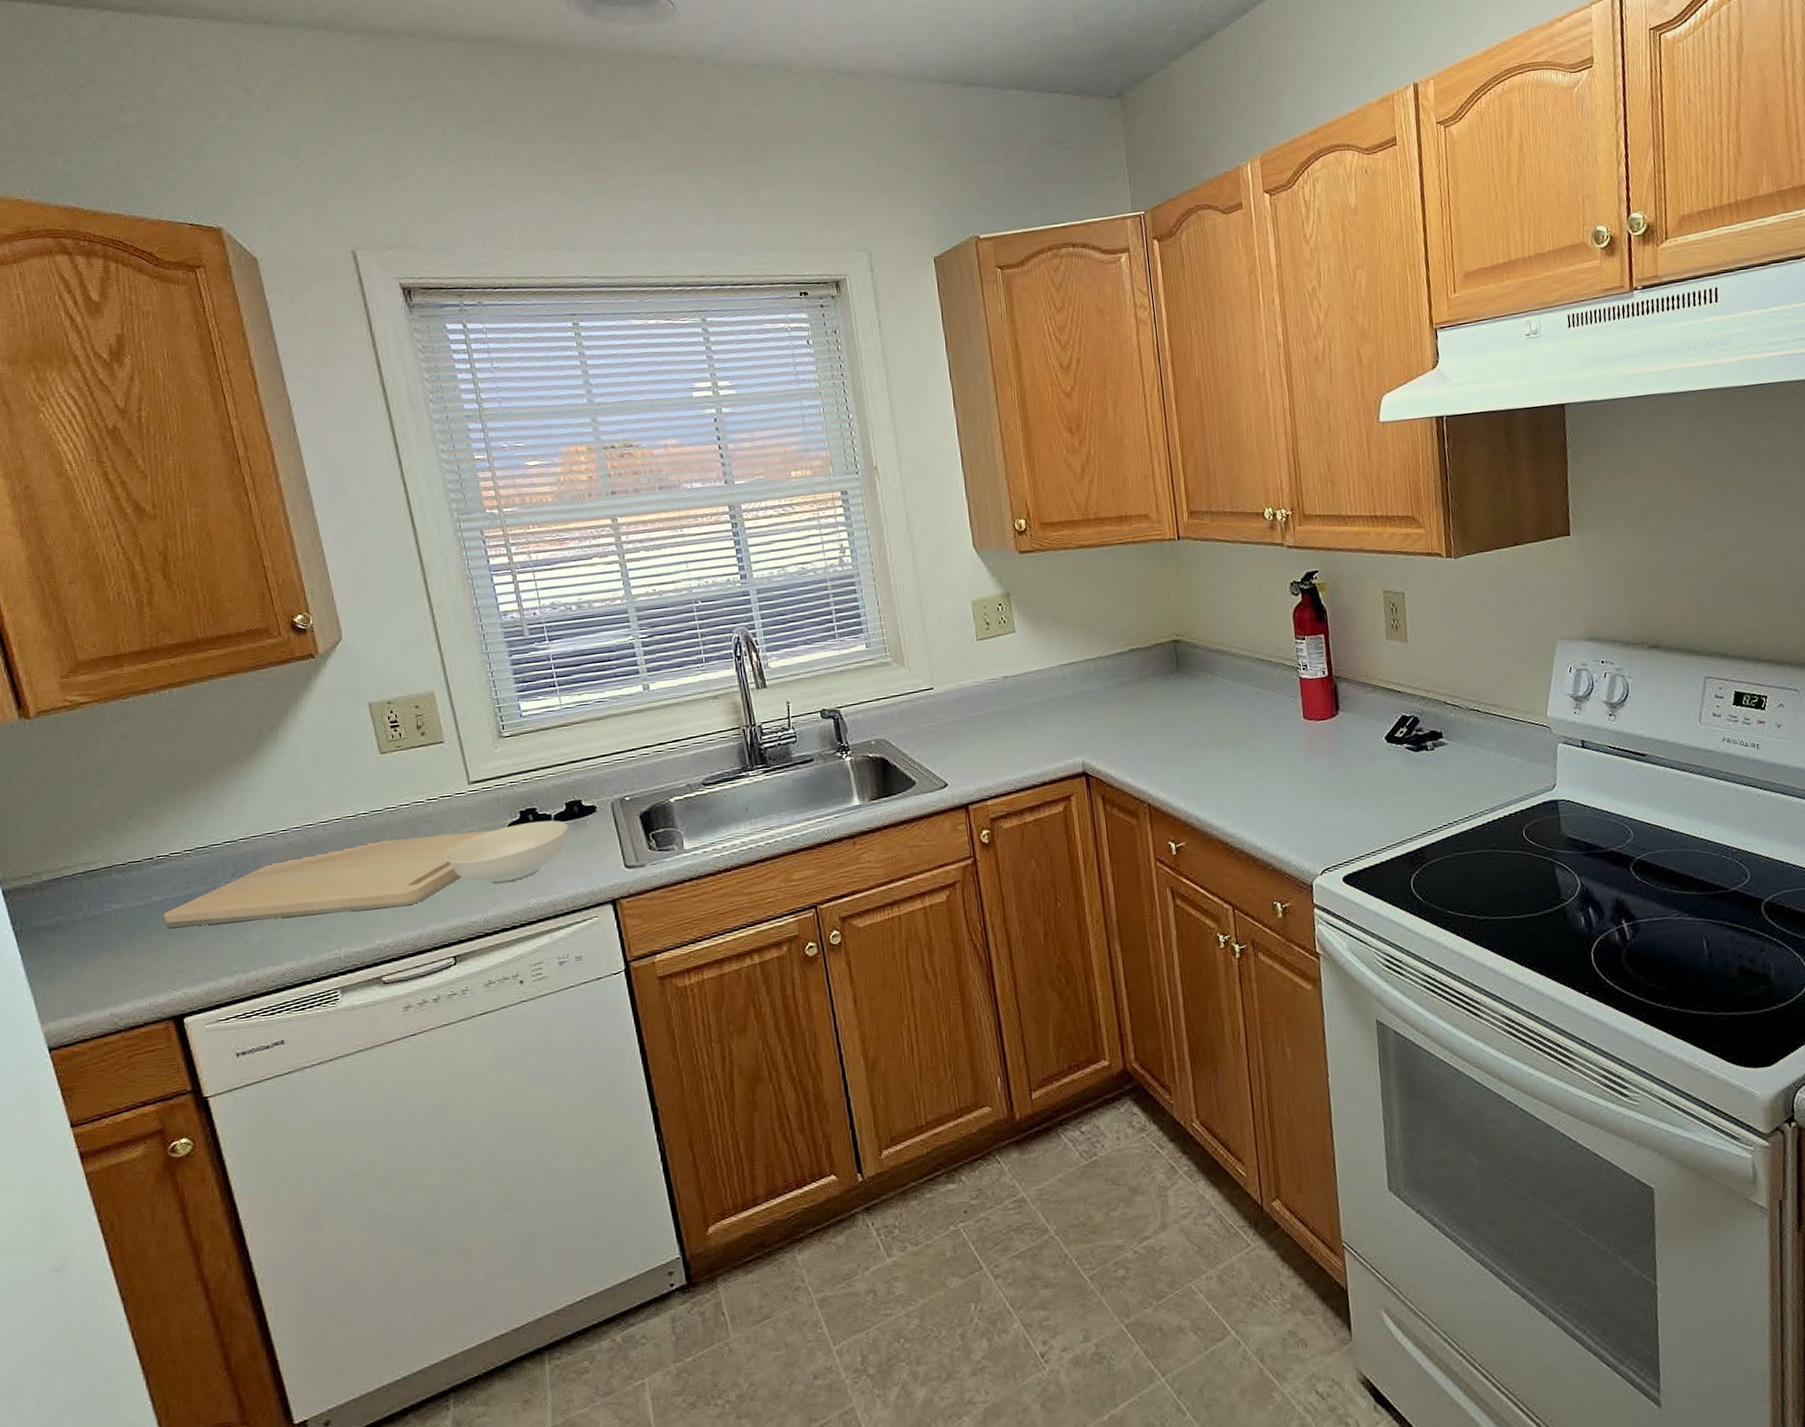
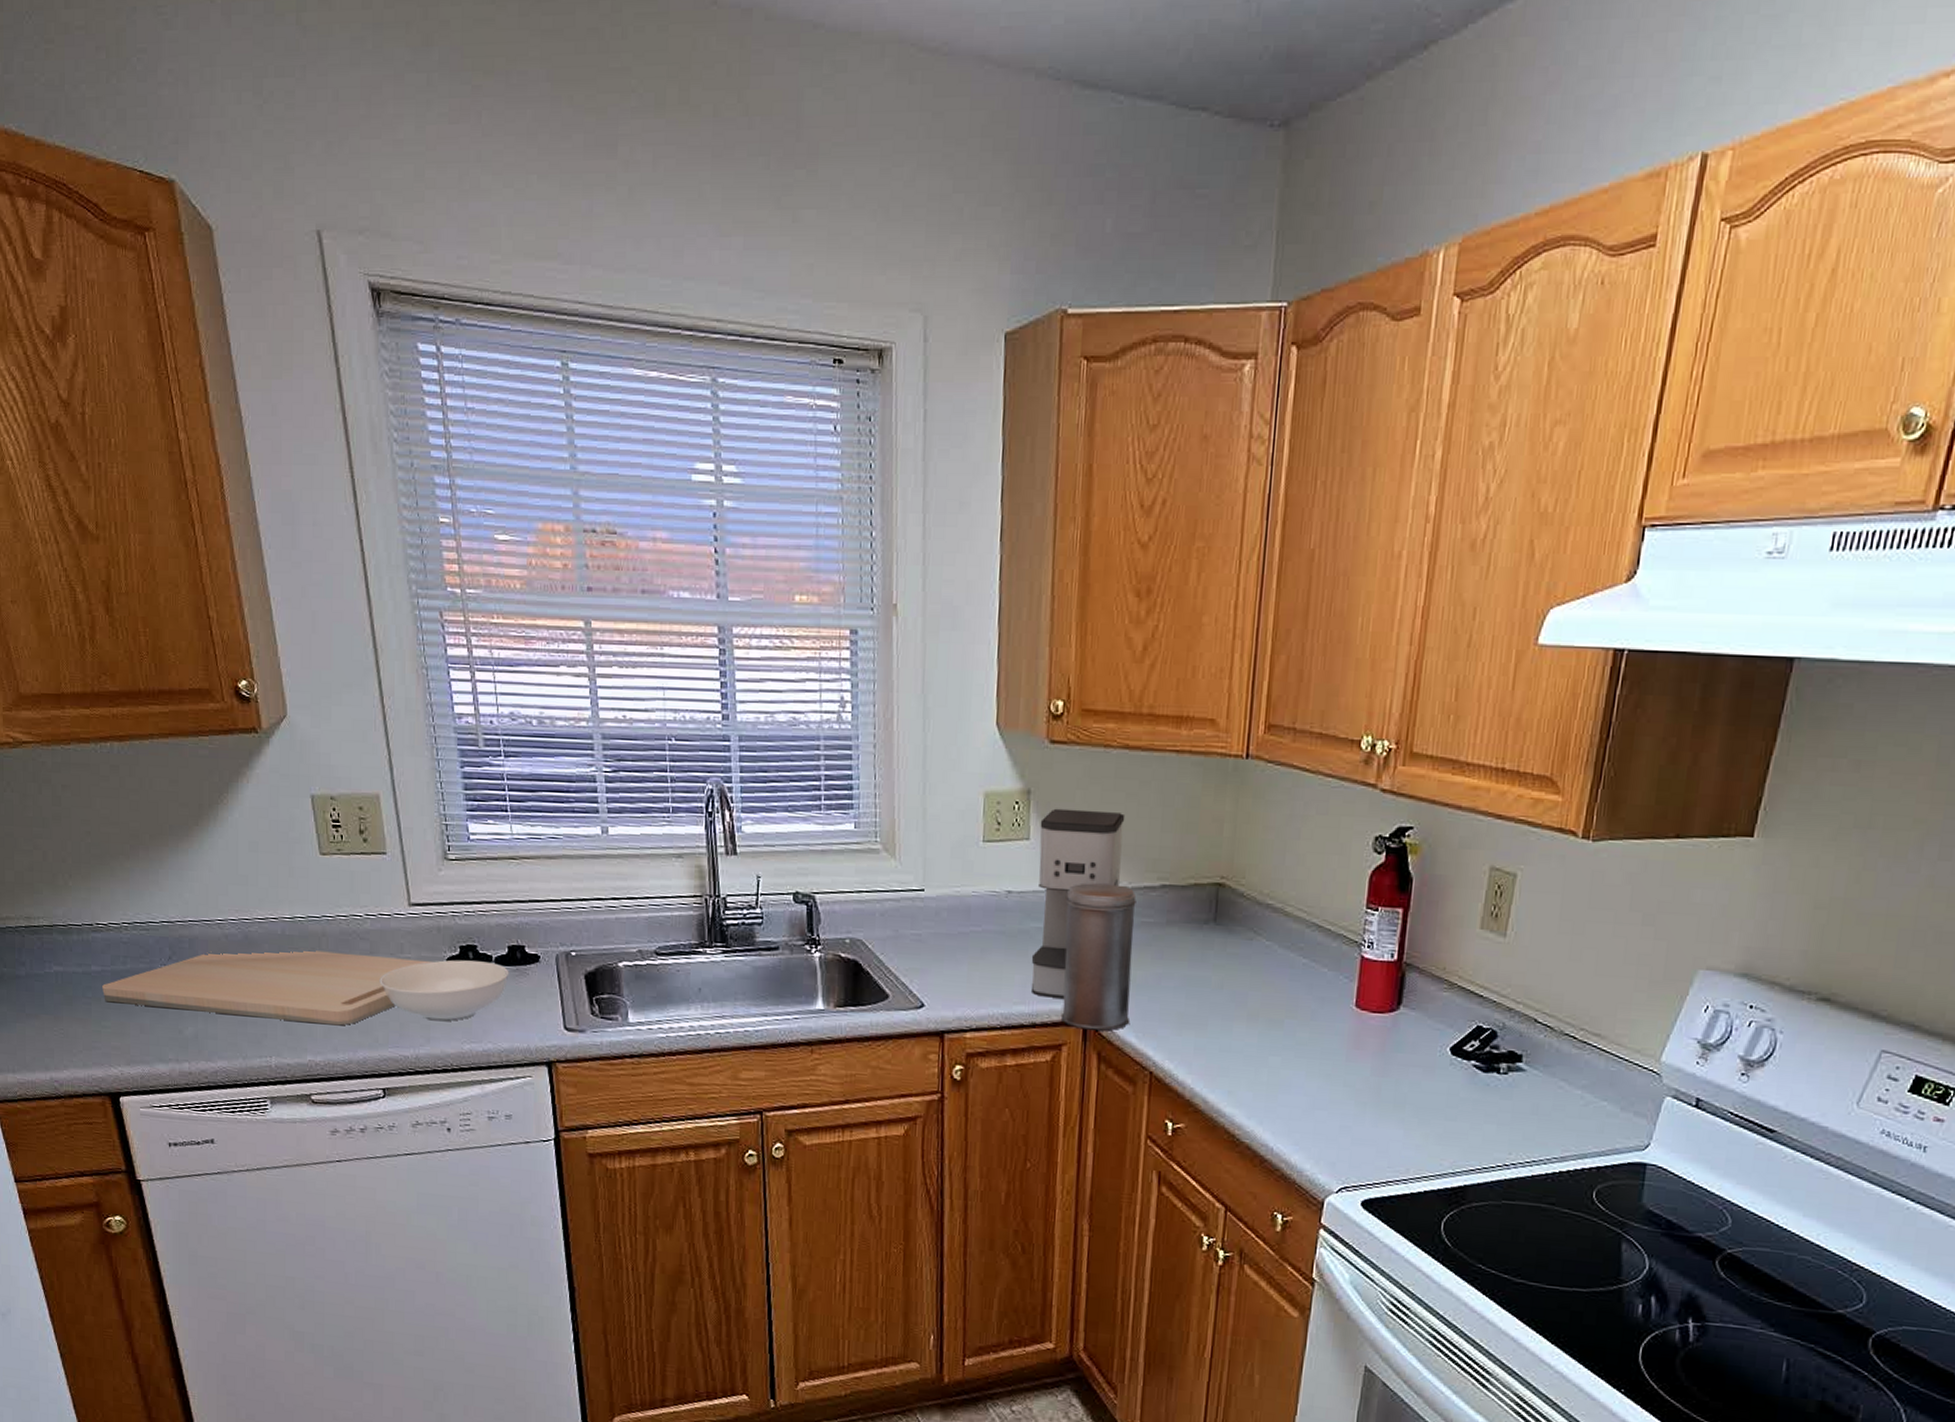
coffee maker: none [1021,598,1096,758] -> present [1031,808,1126,998]
canister: none [1053,655,1123,780] -> present [1060,883,1137,1031]

